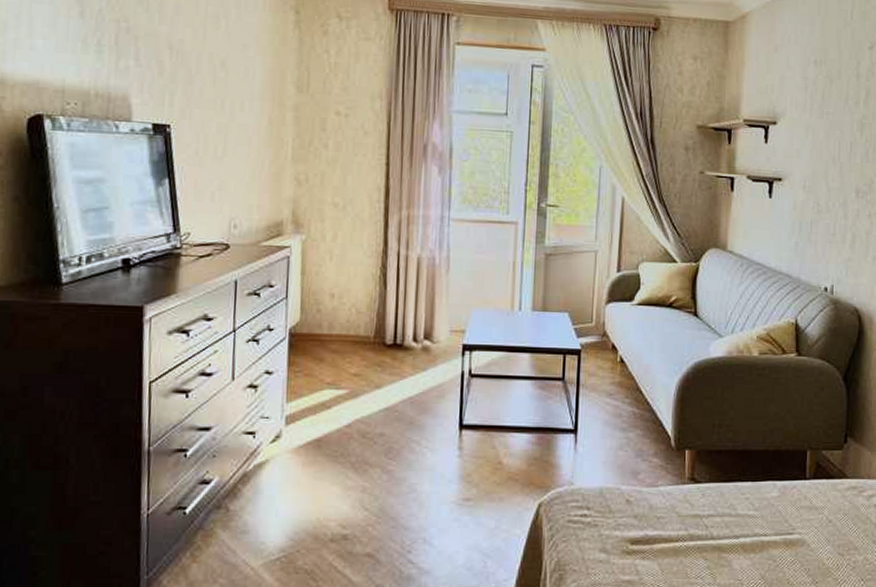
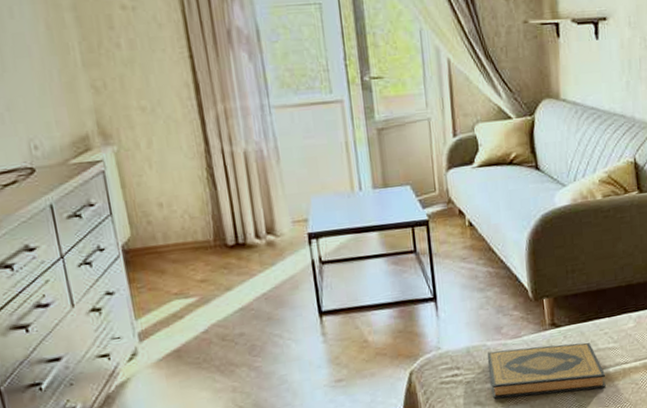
hardback book: none [619,497,741,559] -> present [487,342,606,399]

